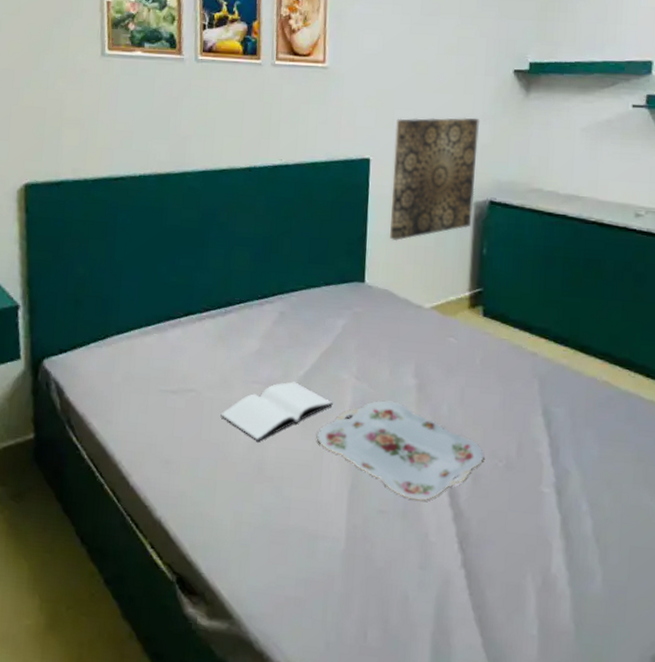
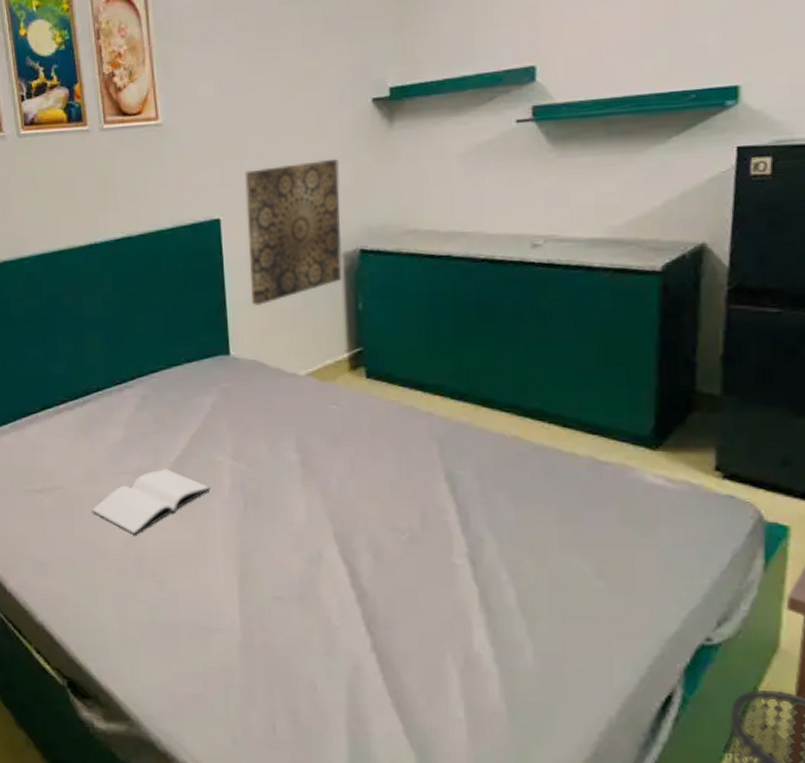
serving tray: present [317,400,483,501] -> none [197,480,383,583]

